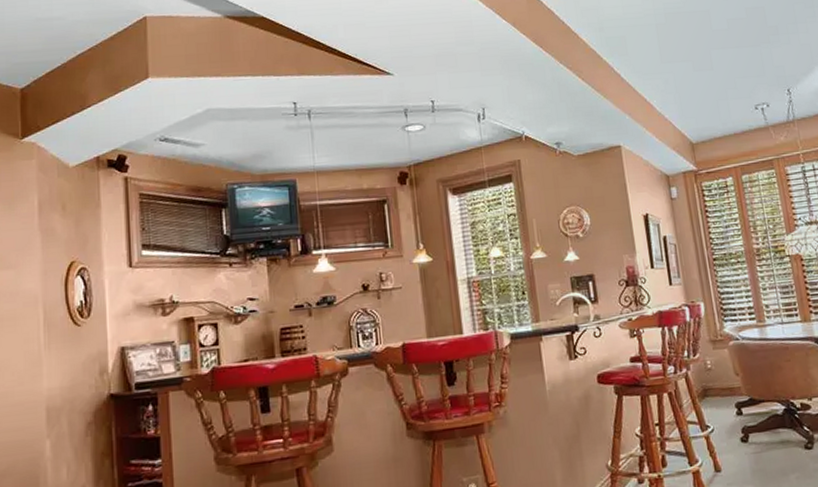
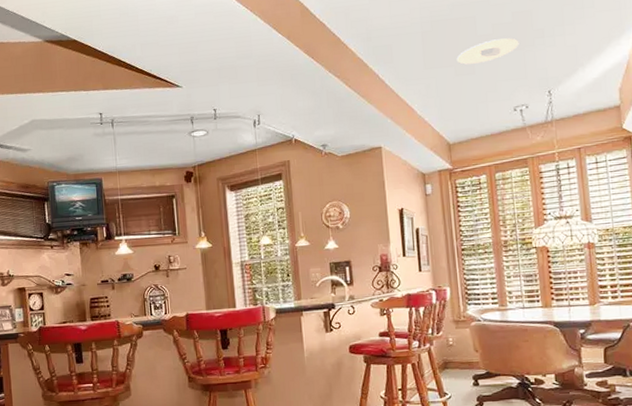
recessed light: none [693,34,755,60] -> present [456,38,519,65]

